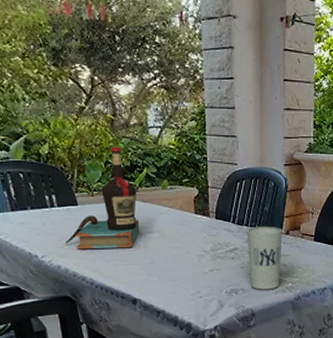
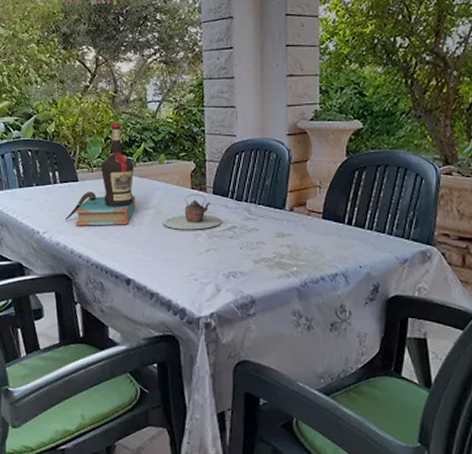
teapot: none [167,218,224,252] -> present [162,193,222,230]
cup: present [246,227,282,290] -> none [246,203,286,274]

